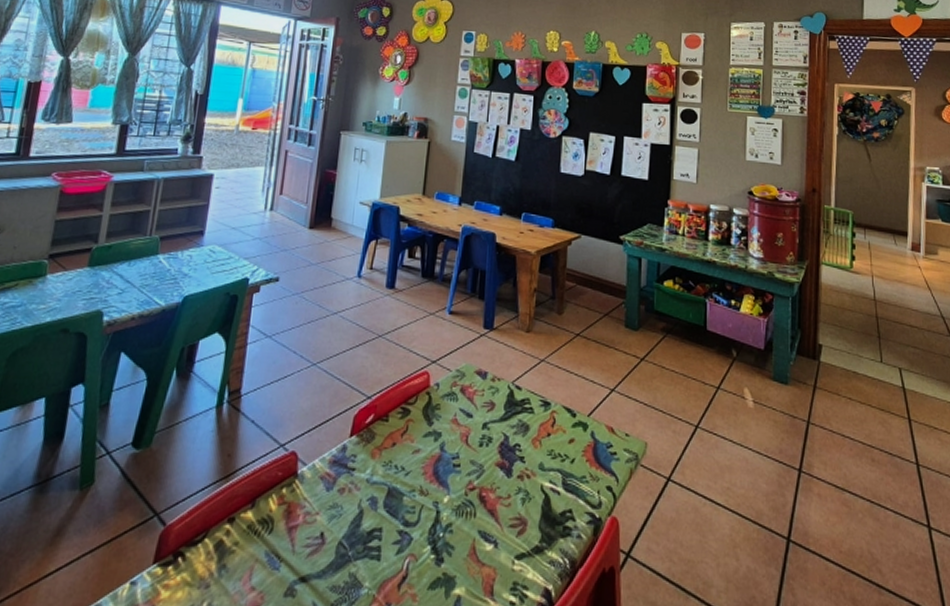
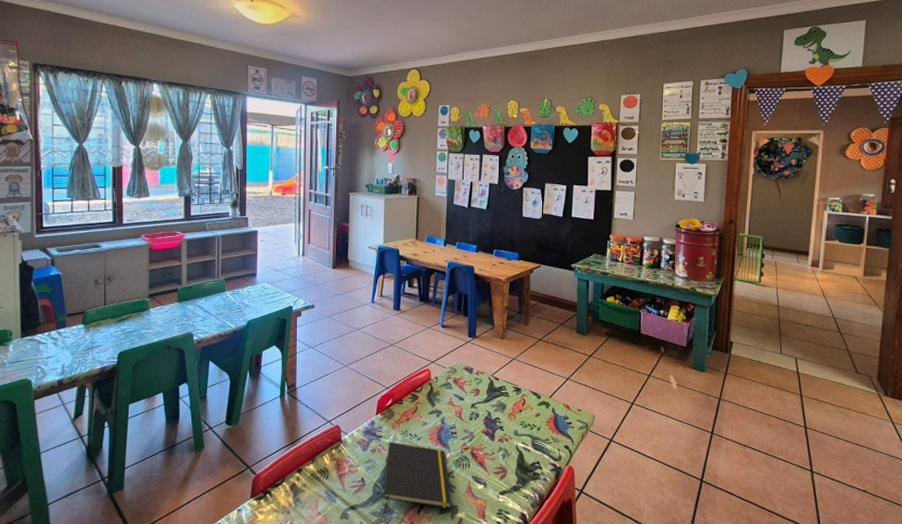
notepad: none [347,477,449,589] -> present [383,442,453,514]

